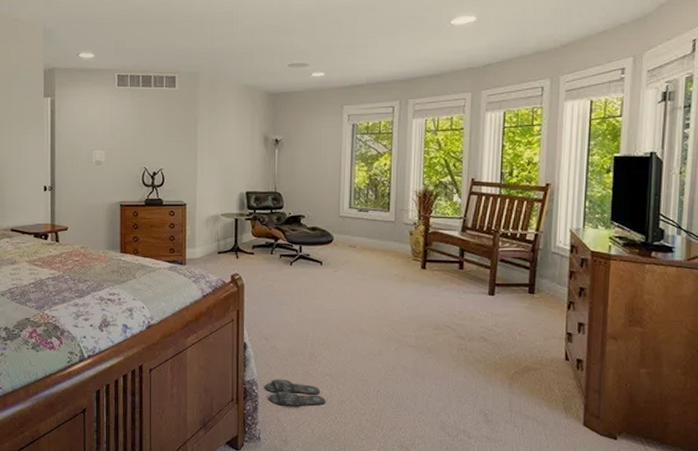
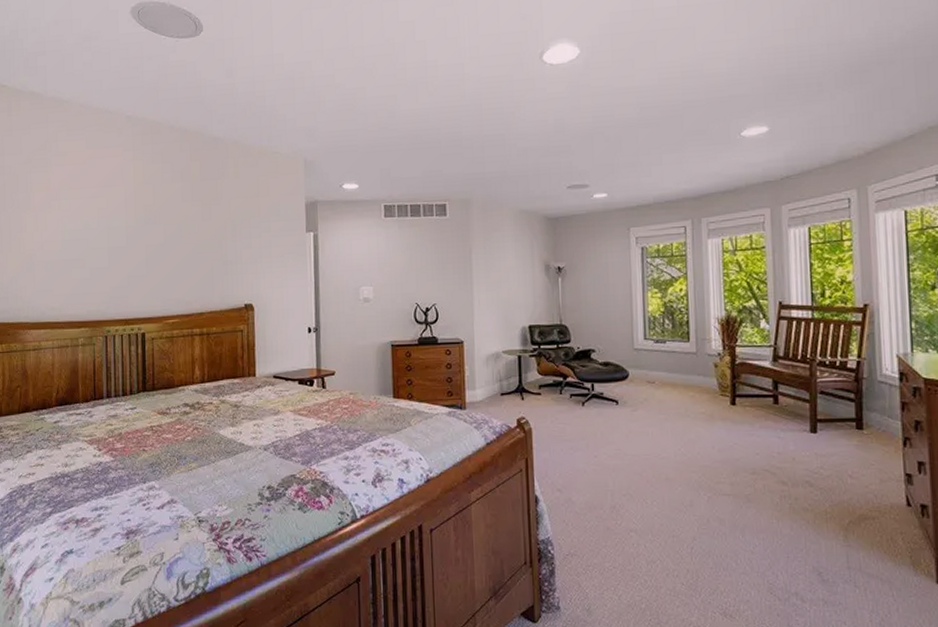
slippers: present [264,379,326,407] -> none [561,537,632,570]

